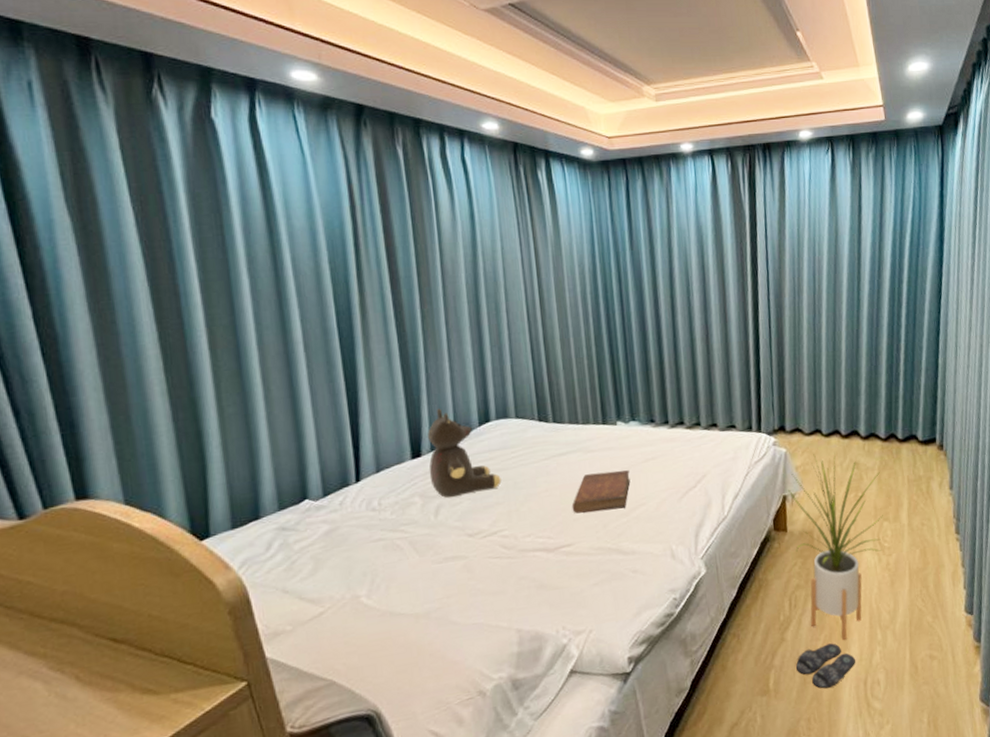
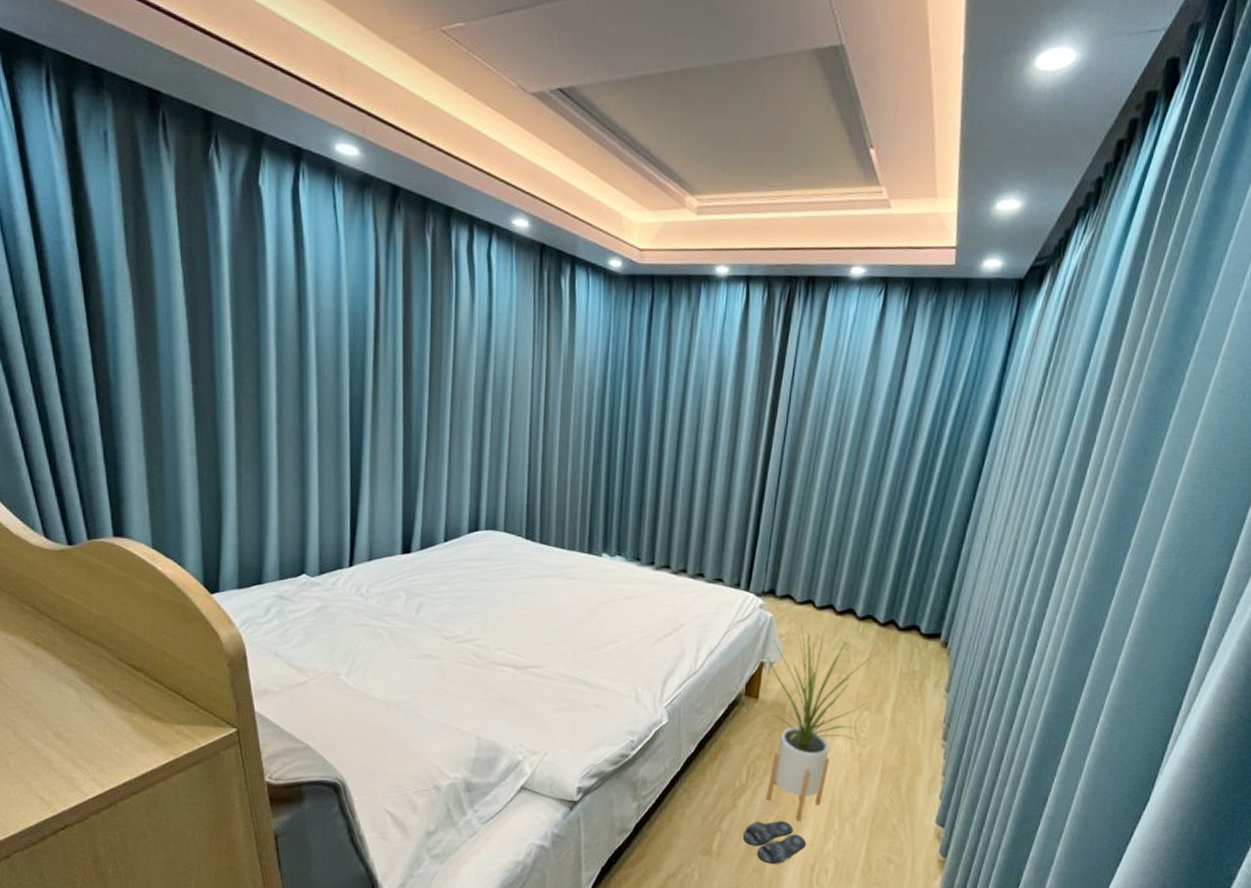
teddy bear: present [428,408,502,498] -> none [416,509,482,599]
bible: present [571,470,630,514] -> none [545,601,607,641]

